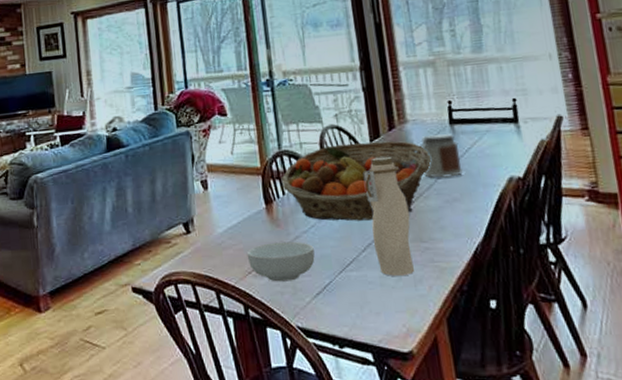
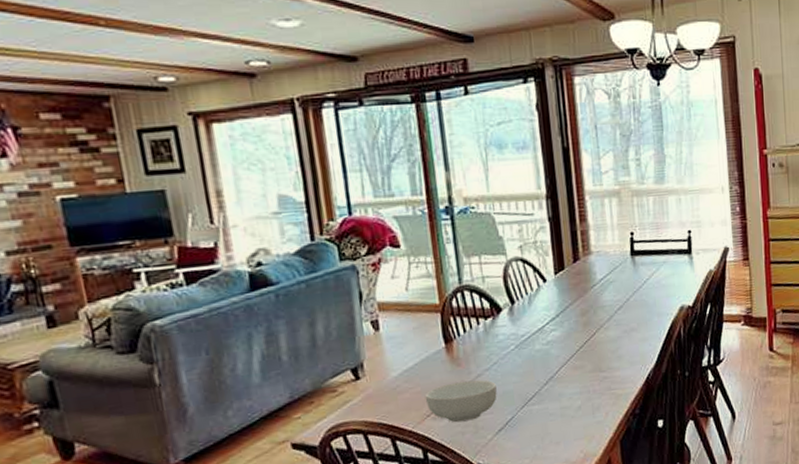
fruit basket: present [281,140,431,221] -> none [462,272,612,357]
water bottle: present [364,156,414,276] -> none [548,289,593,407]
jar: present [420,133,463,179] -> none [602,264,640,310]

